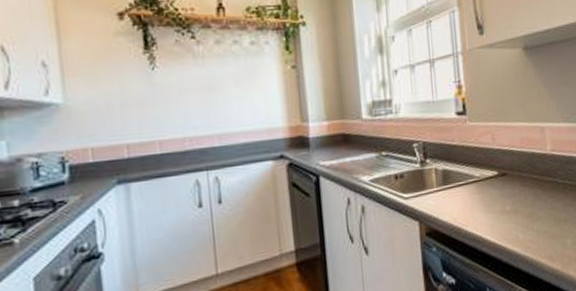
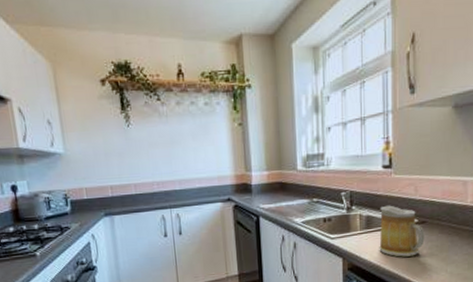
mug: none [457,156,507,217] -> present [379,205,425,257]

